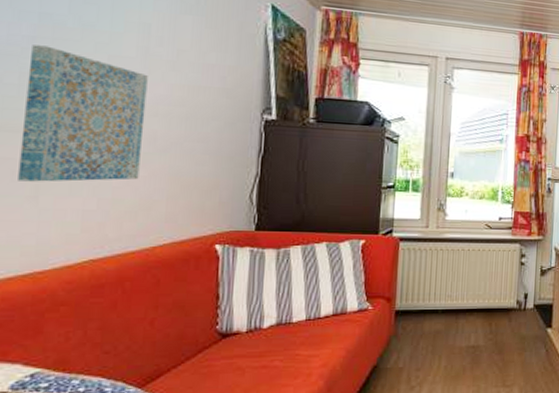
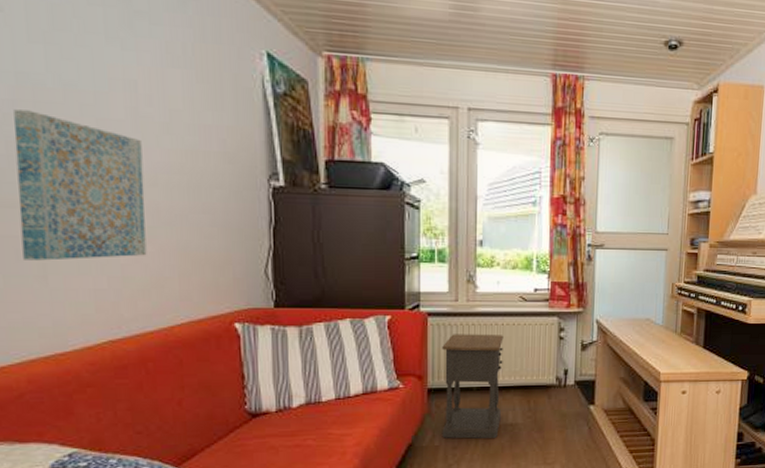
nightstand: none [406,258,469,361] -> present [442,334,504,439]

